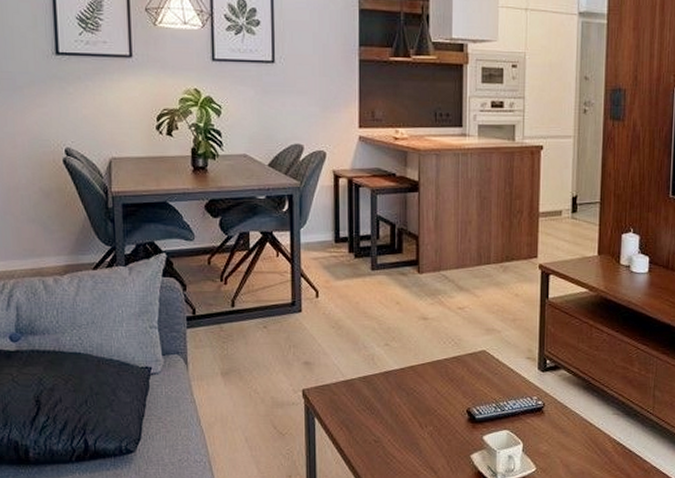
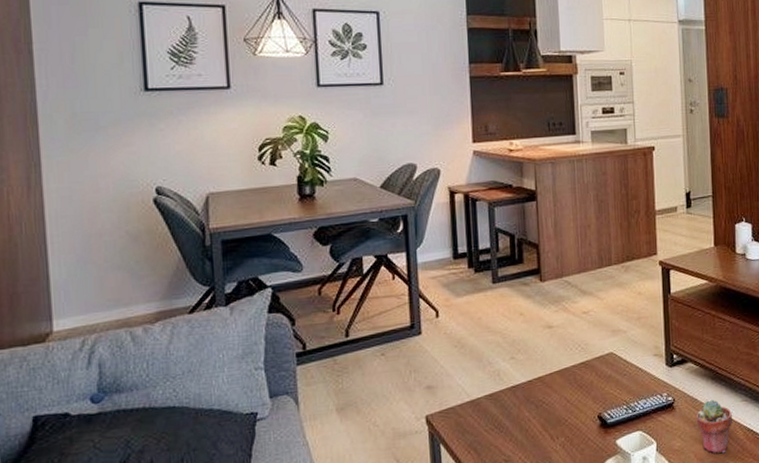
potted succulent: none [565,409,602,463] -> present [696,399,732,454]

